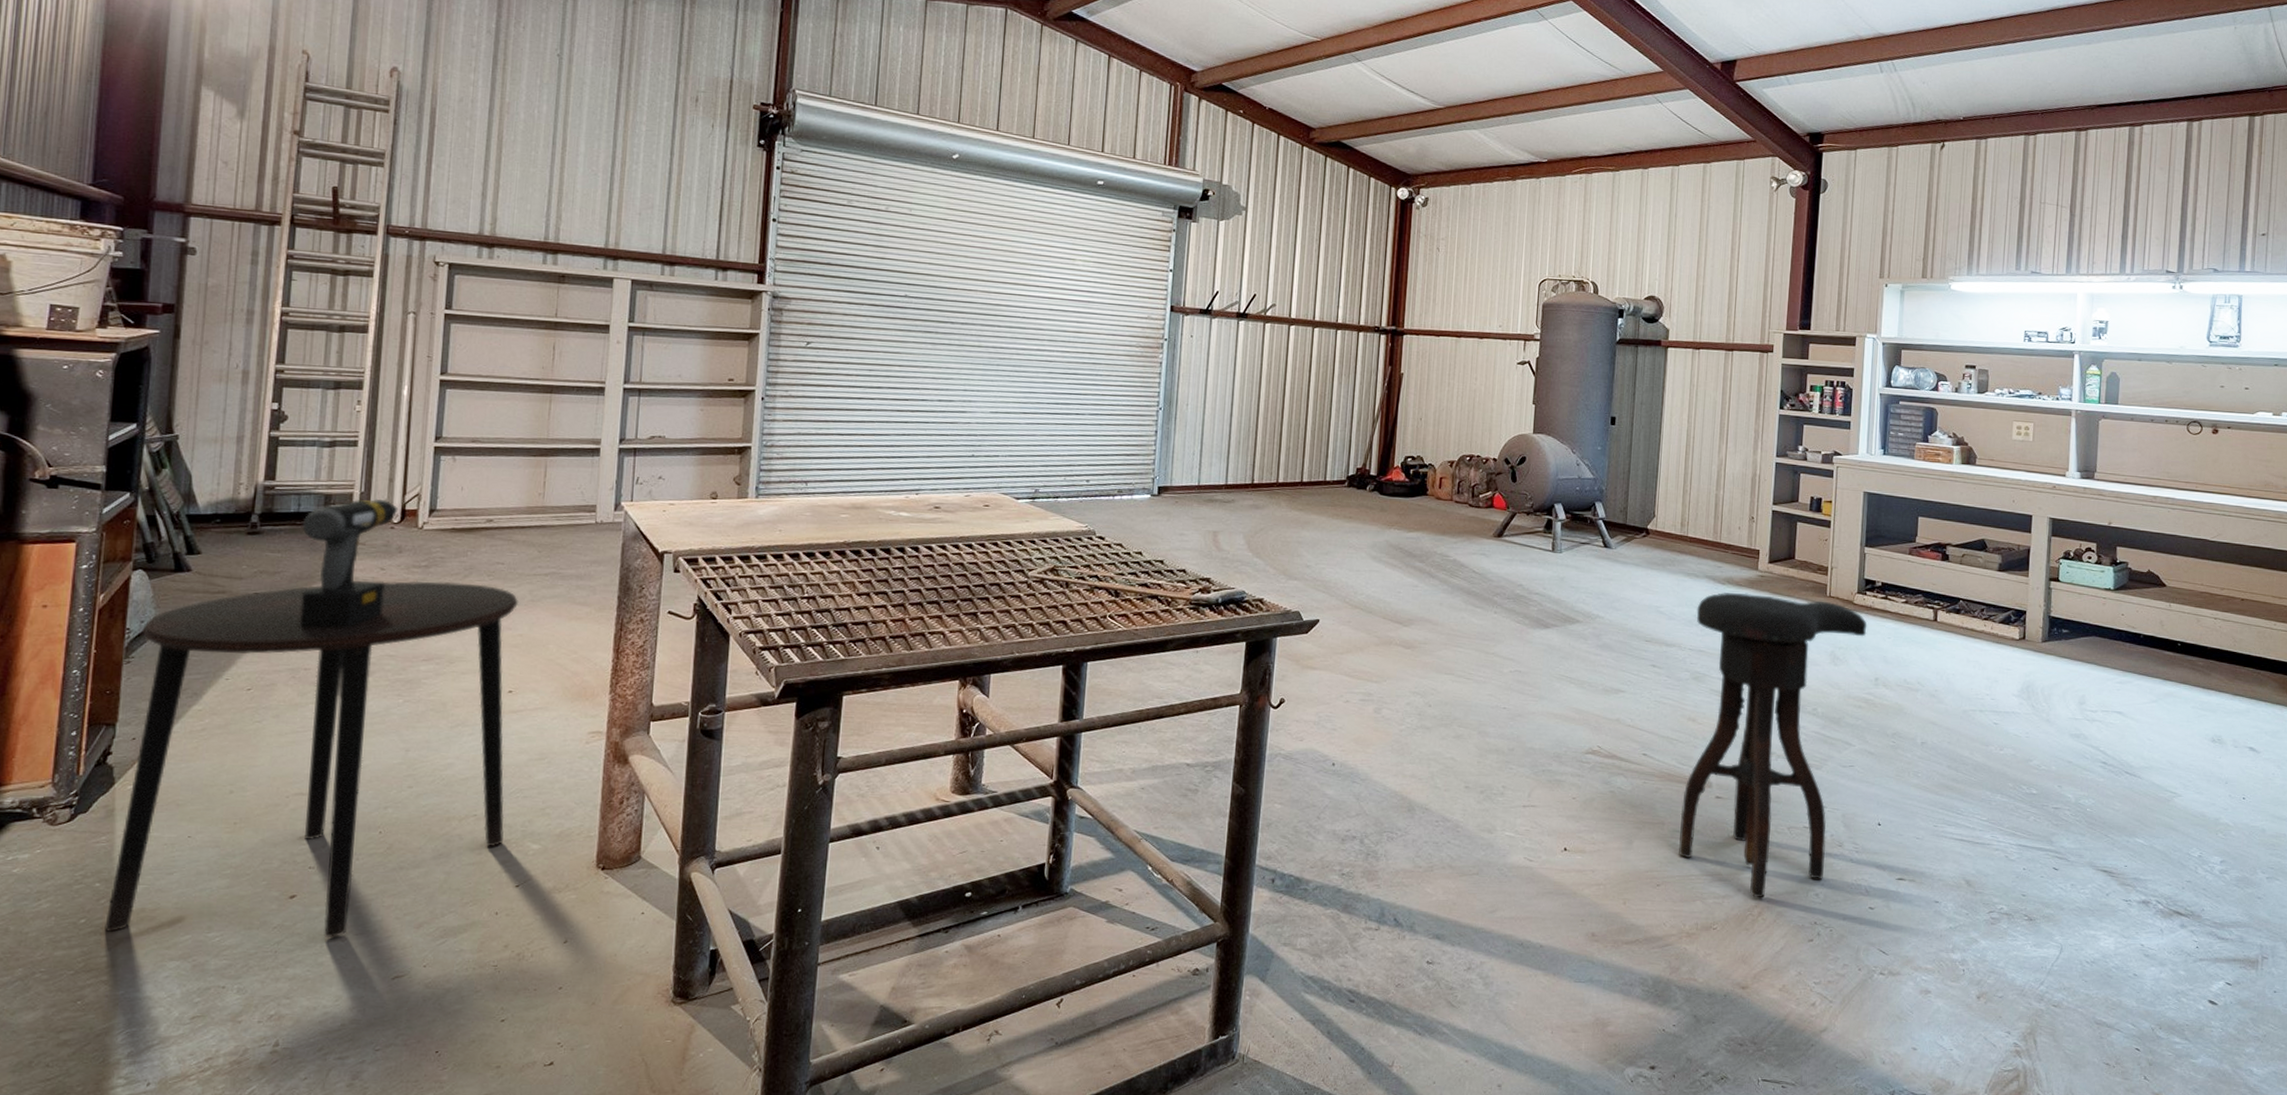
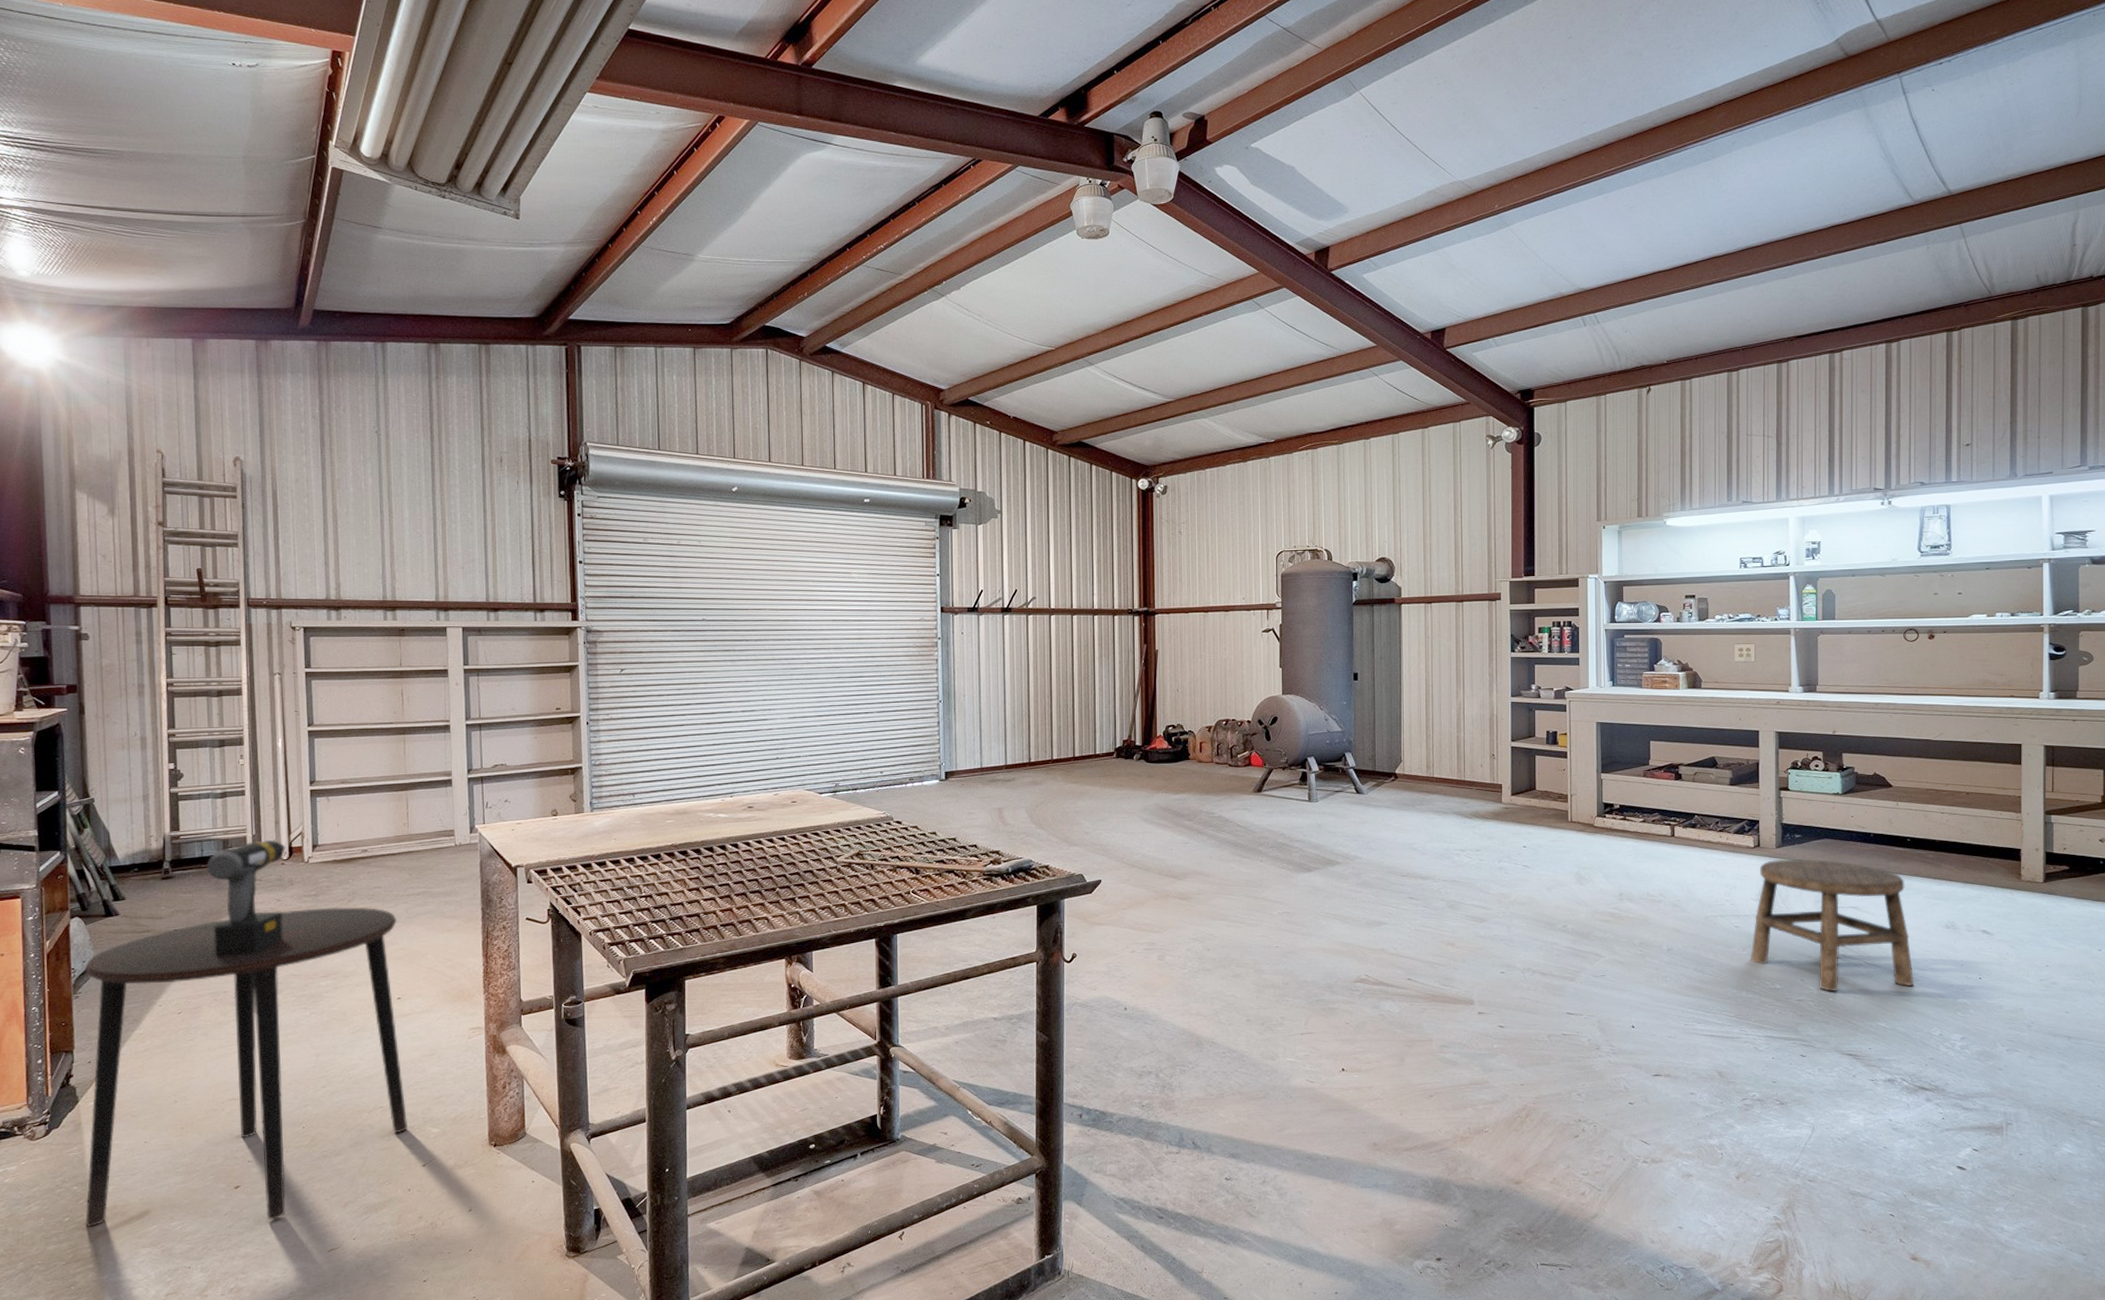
stool: present [1679,593,1867,898] -> none [1446,824,1609,1102]
stool: none [2007,654,2176,802] -> present [1750,858,1914,991]

